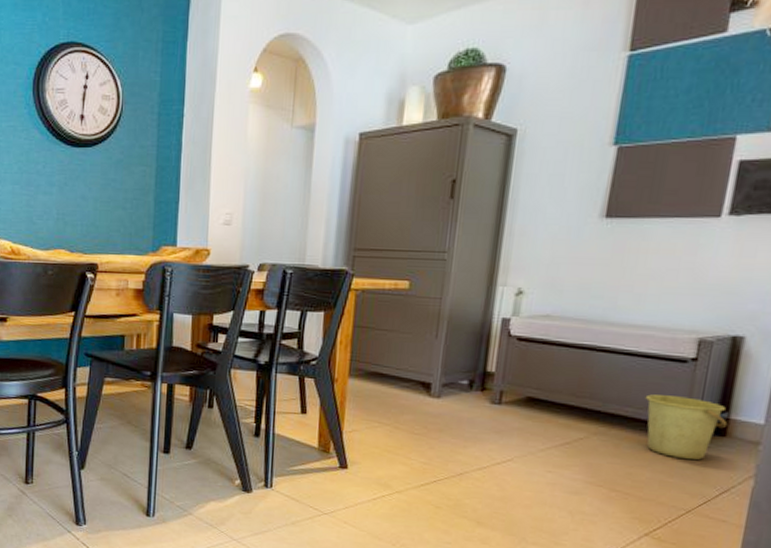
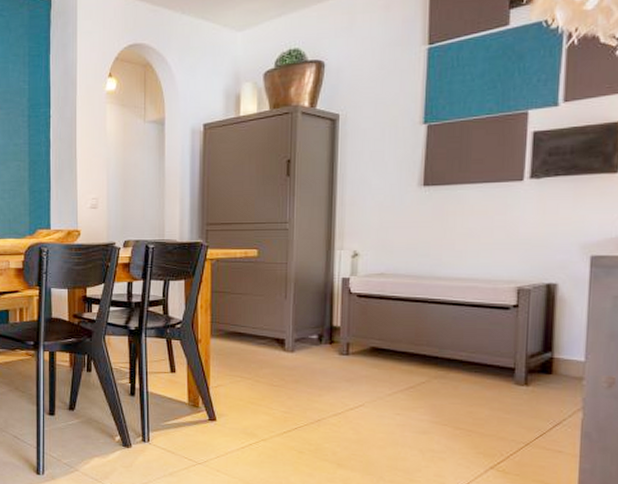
bucket: present [645,394,728,461] -> none [476,339,552,397]

